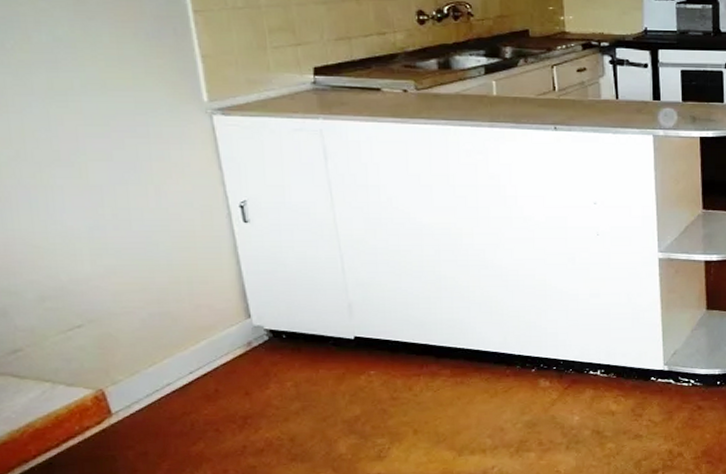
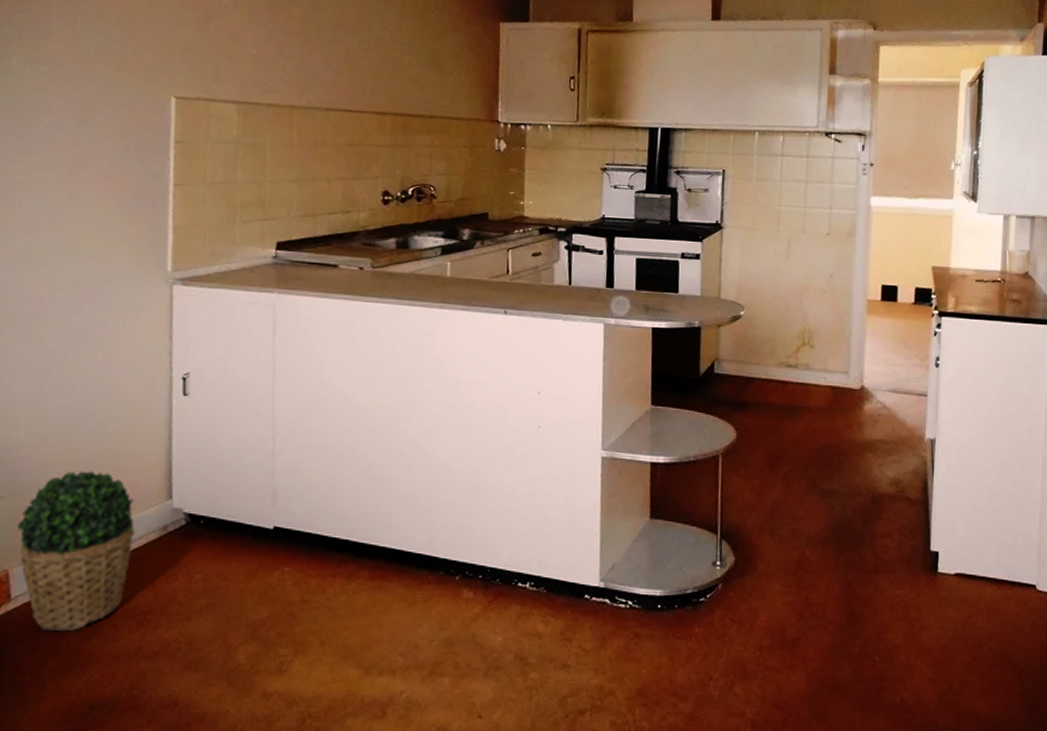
potted plant: none [101,297,221,439] -> present [16,471,136,632]

